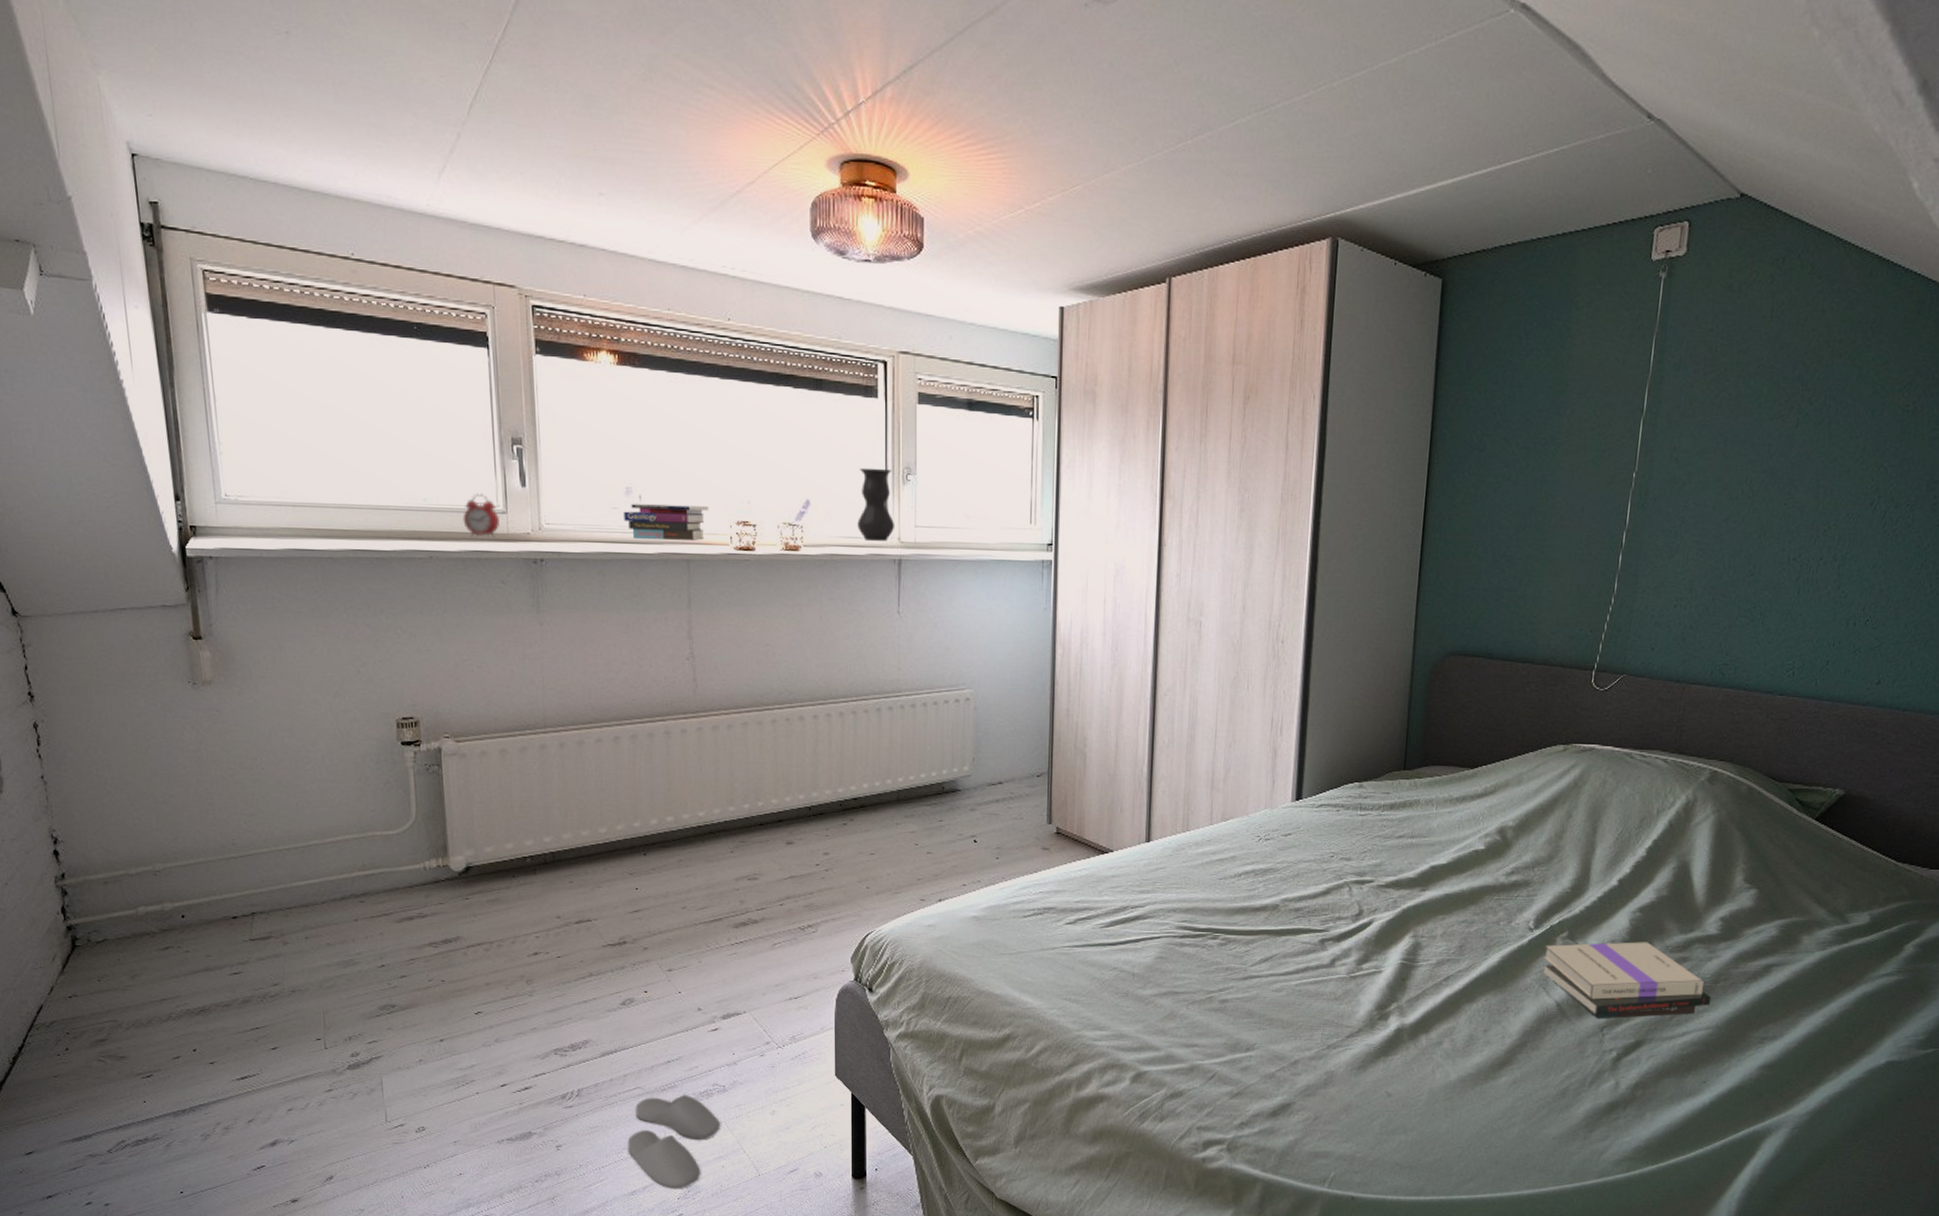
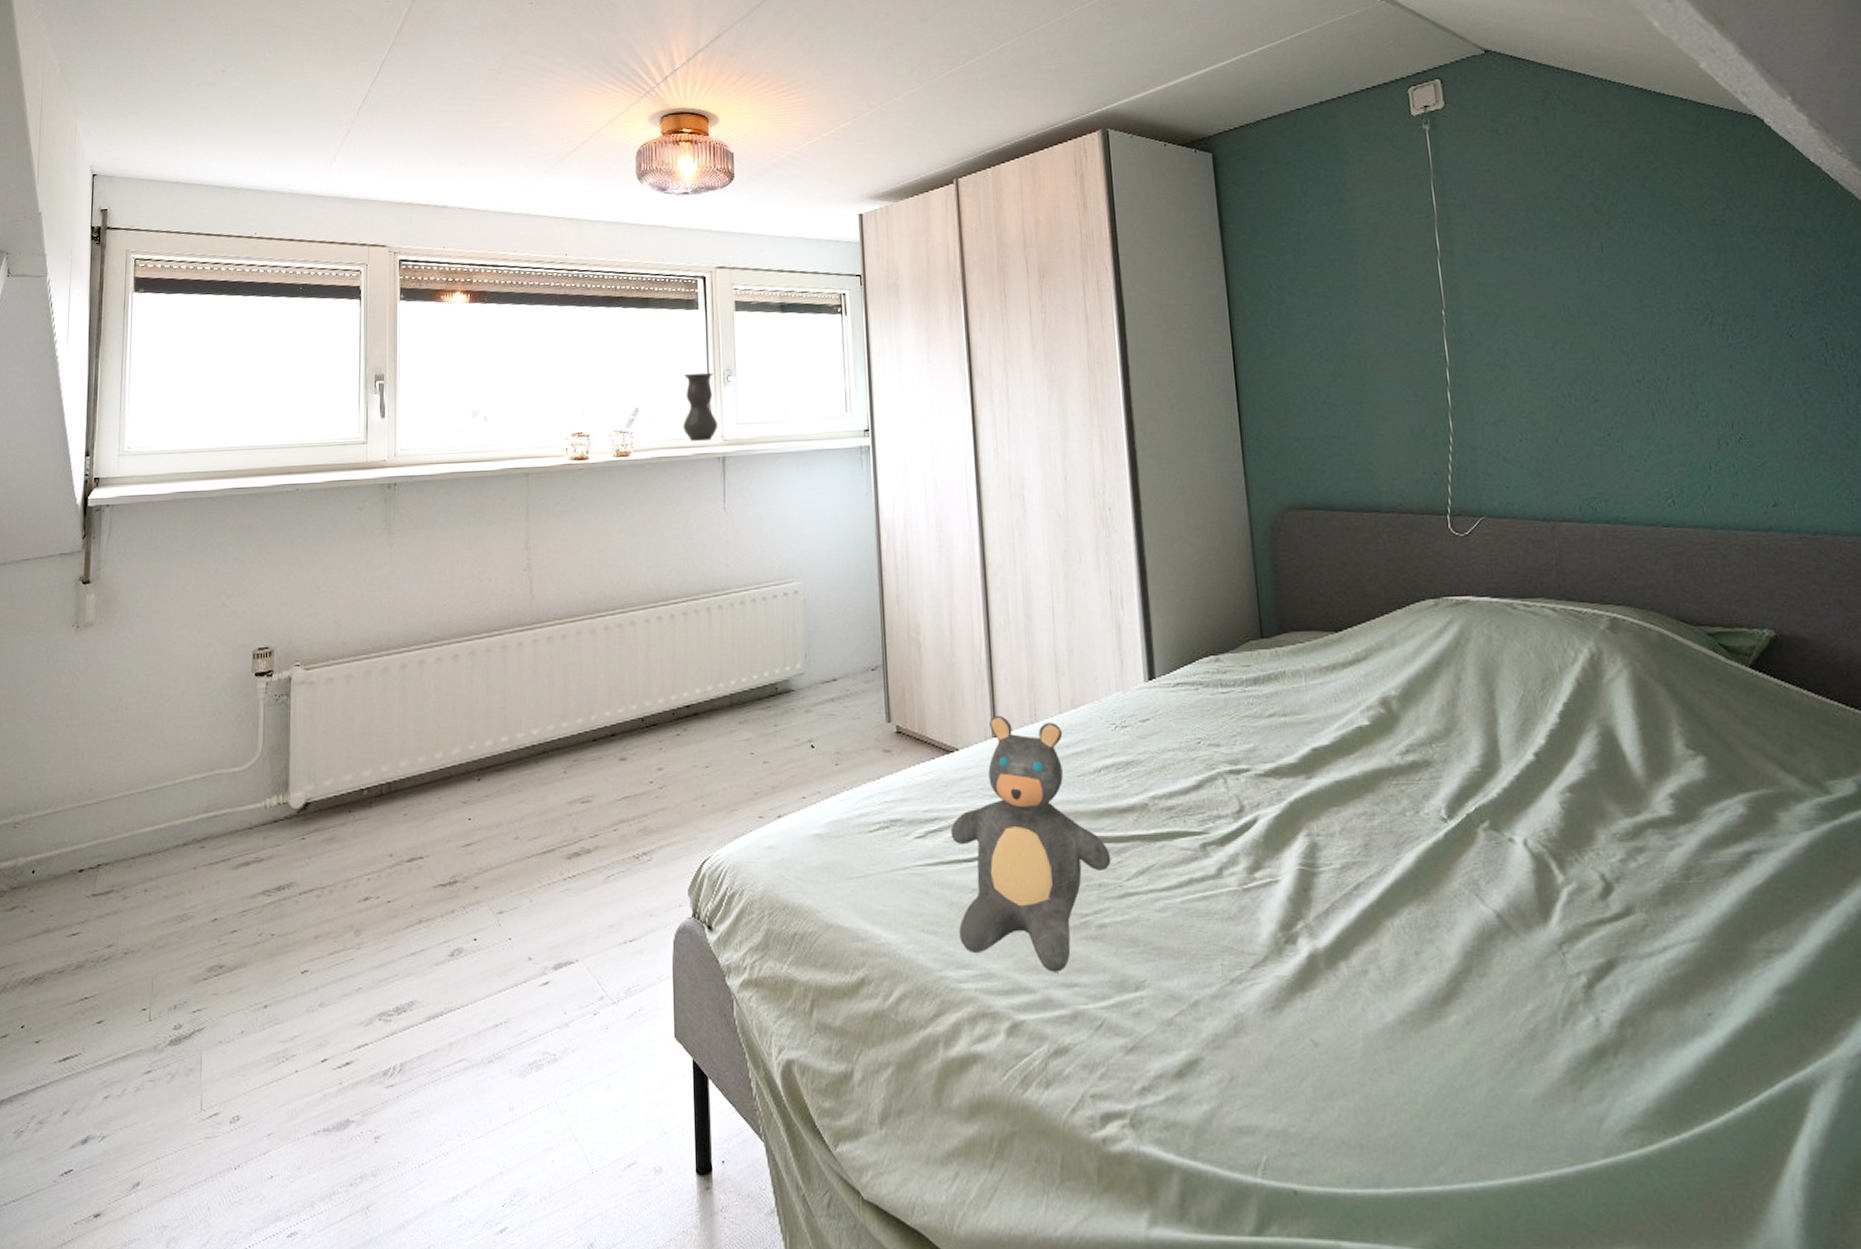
alarm clock: present [462,494,501,538] -> none [328,427,361,468]
books: present [624,504,709,541] -> none [470,422,547,458]
slippers: present [627,1094,721,1189] -> none [450,1066,551,1192]
stuffed animal: none [1098,823,1240,1035] -> present [950,715,1111,972]
books: present [1543,942,1712,1019] -> none [1465,829,1688,933]

